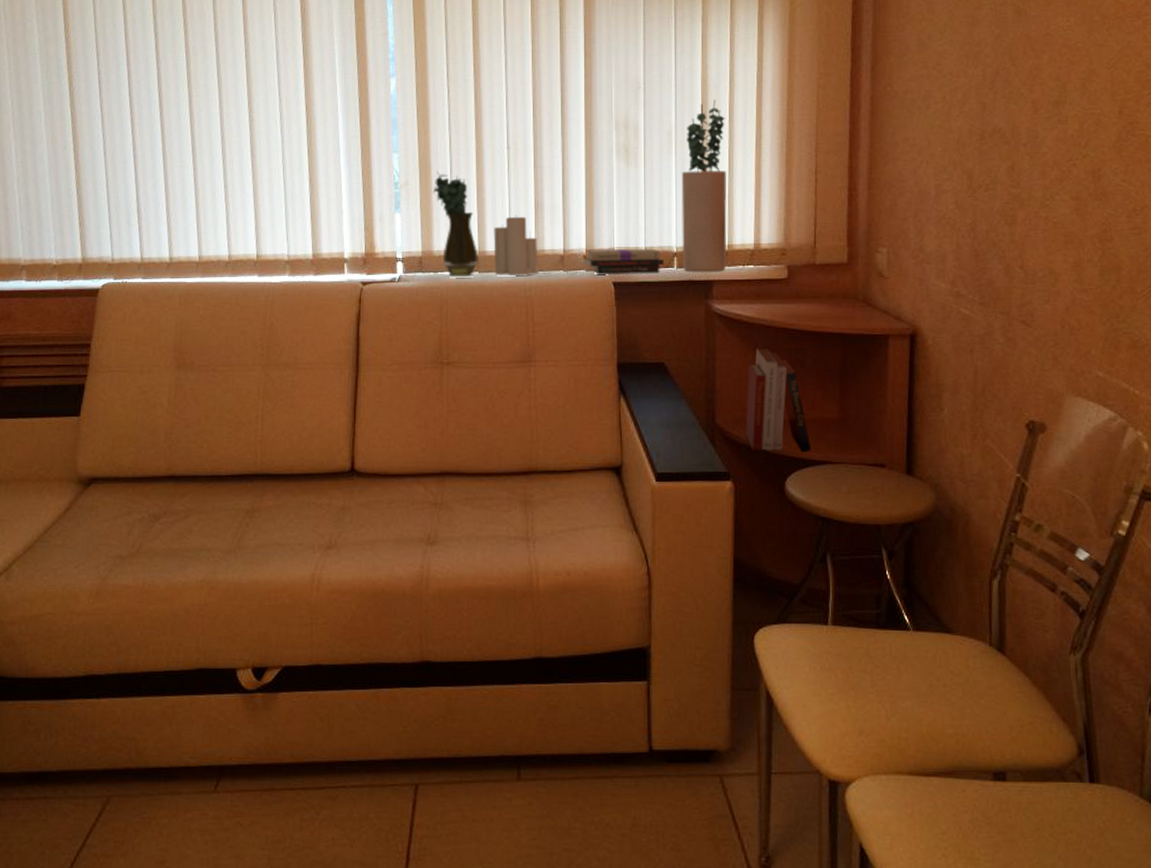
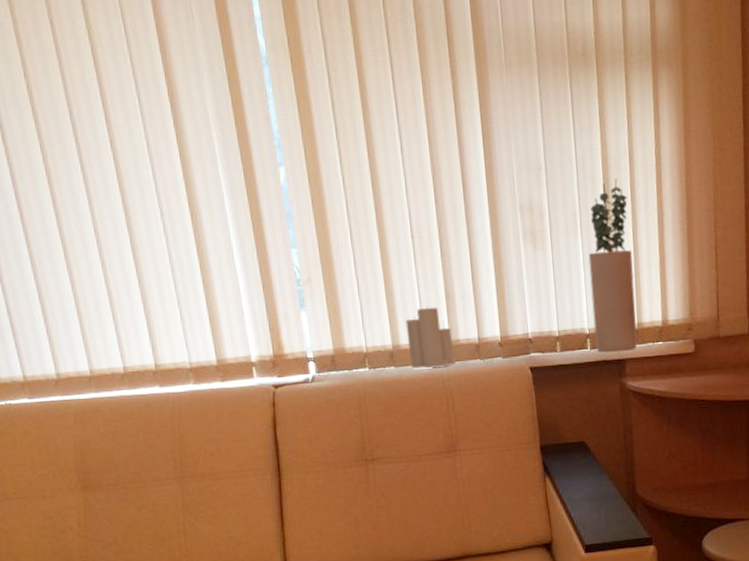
vase: present [432,171,478,278] -> none [338,265,393,374]
books: present [583,248,665,275] -> none [499,331,579,362]
books: present [745,348,812,453] -> none [663,419,724,516]

